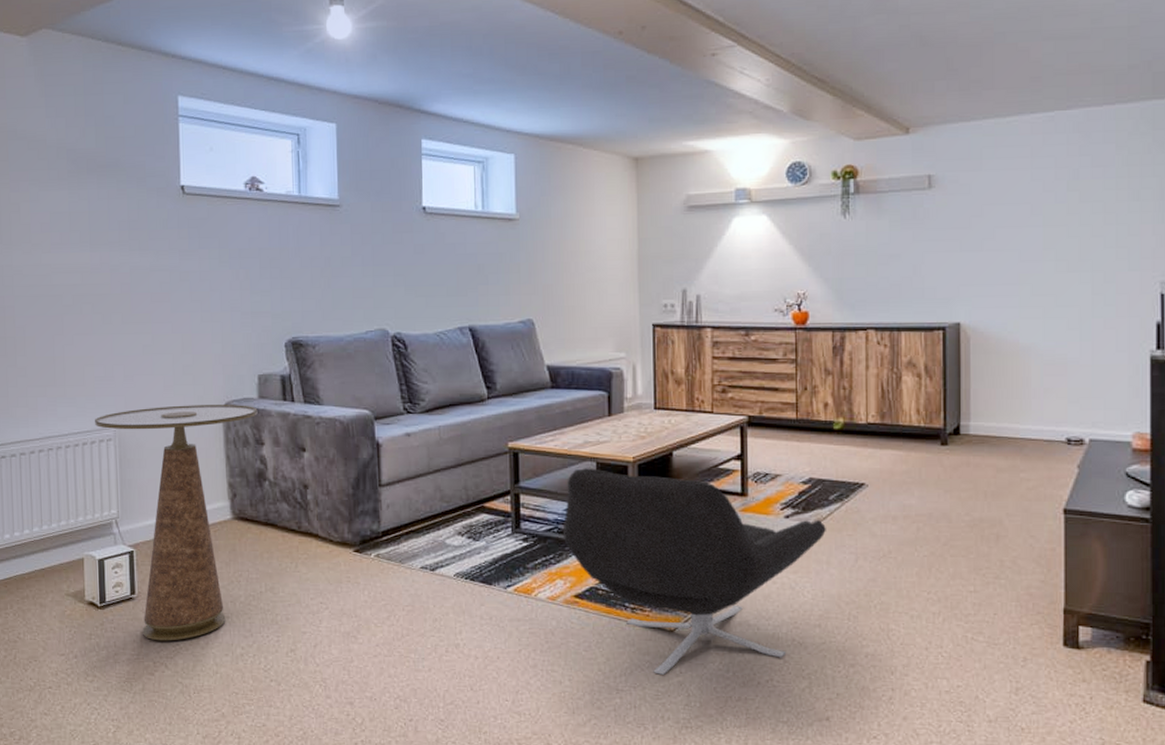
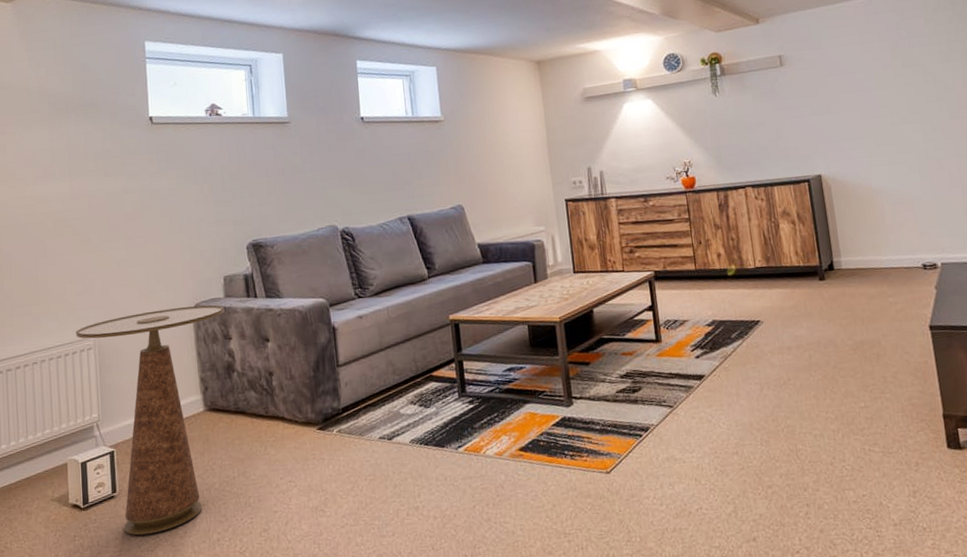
lounge chair: present [562,468,826,675] -> none [503,331,732,515]

